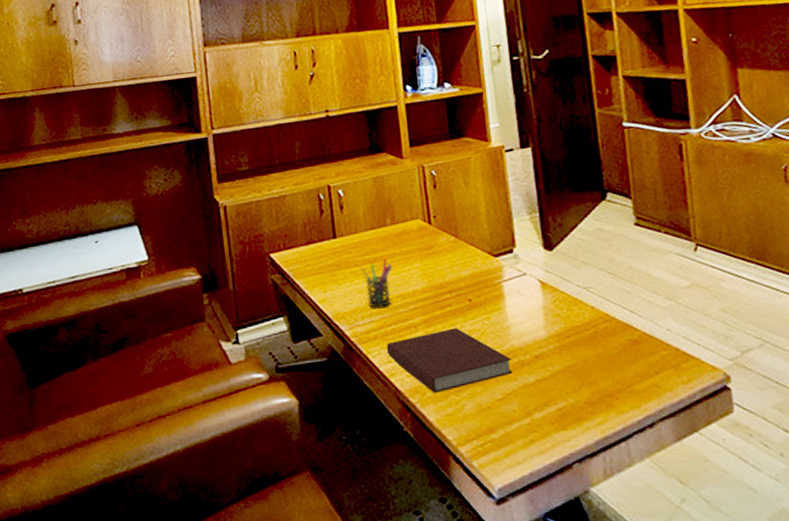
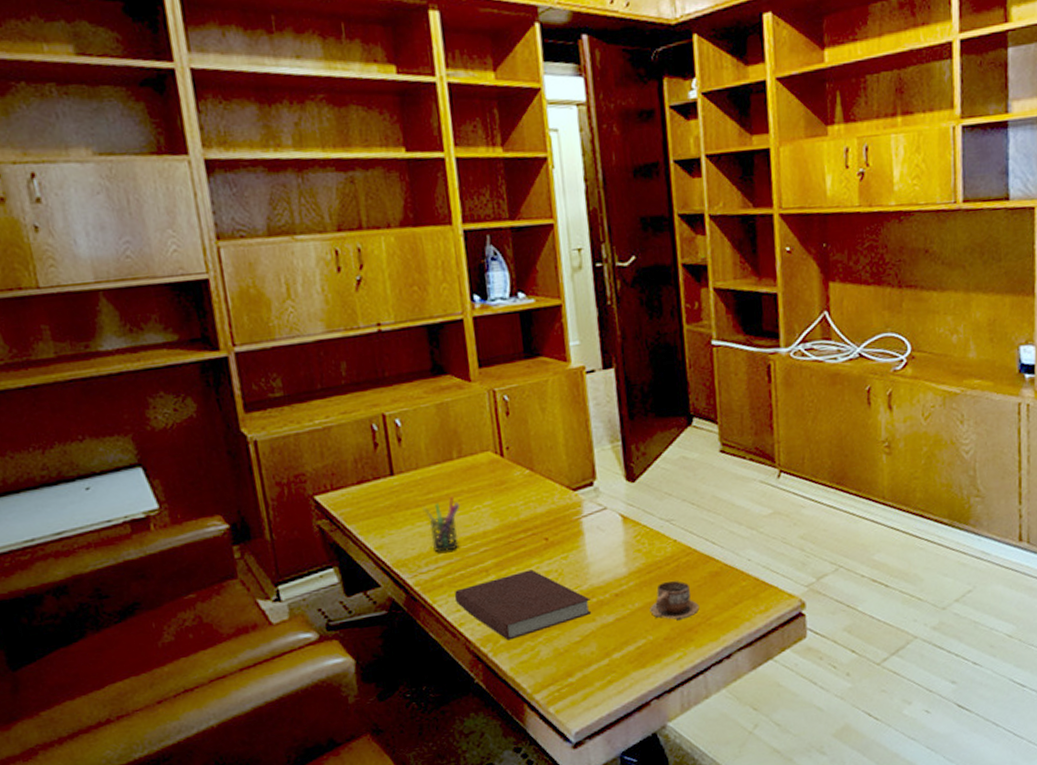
cup: none [569,346,620,385] -> present [650,581,700,620]

